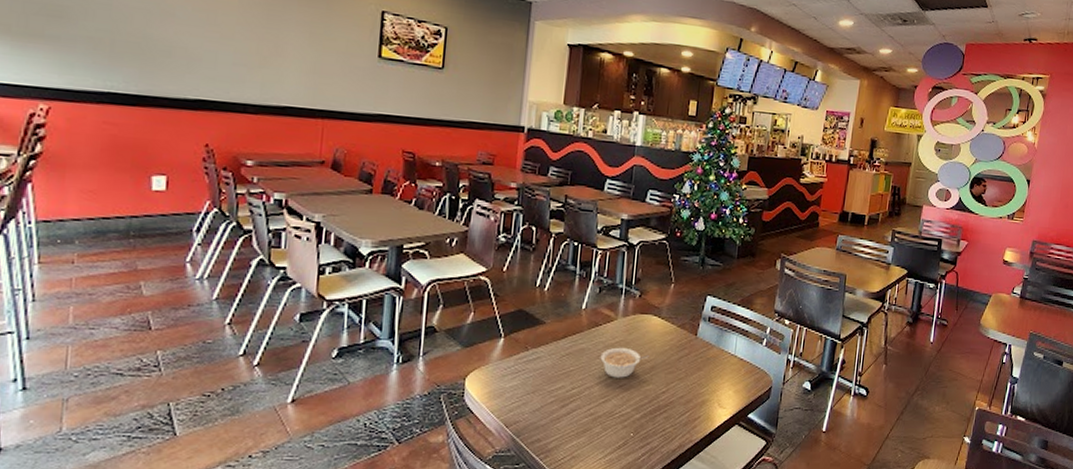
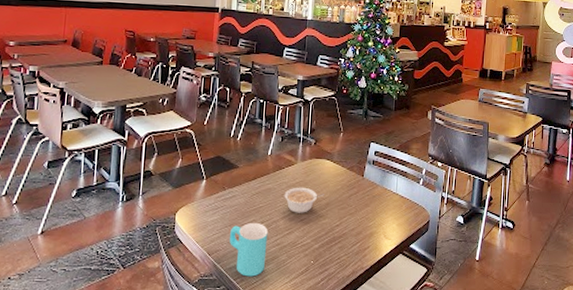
cup: none [531,388,580,452] -> present [229,222,268,277]

